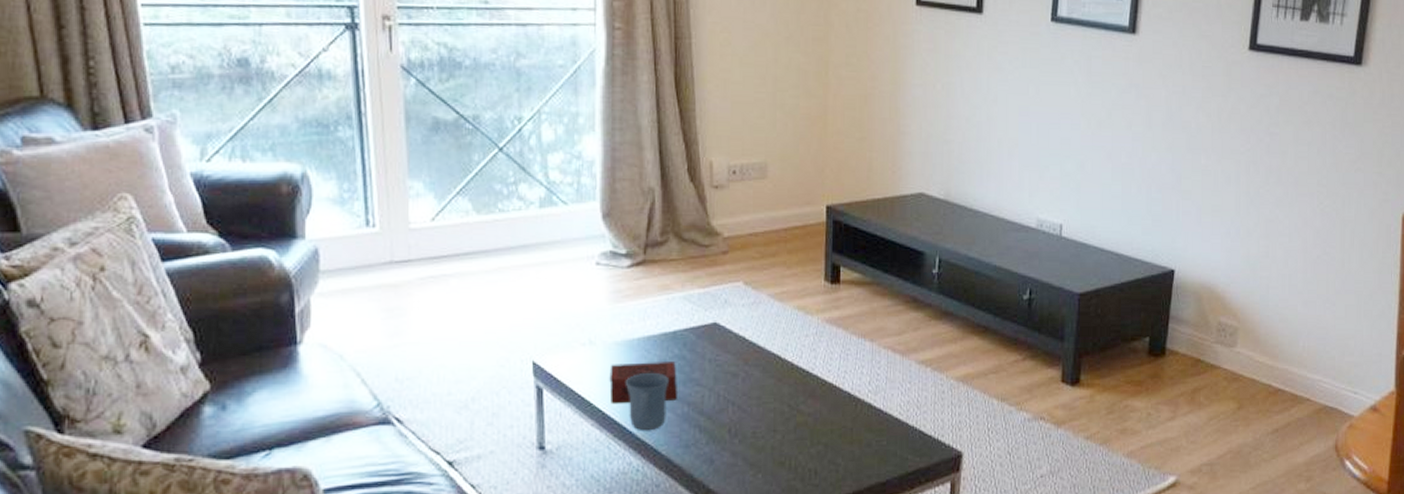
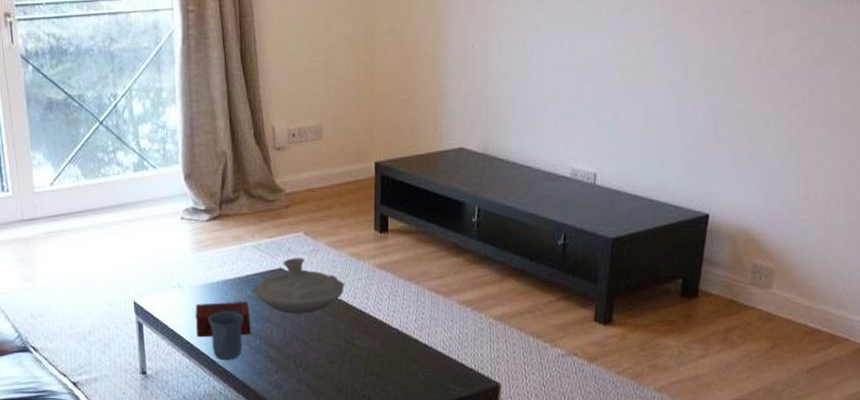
decorative bowl: none [681,311,790,375] -> present [252,258,345,314]

